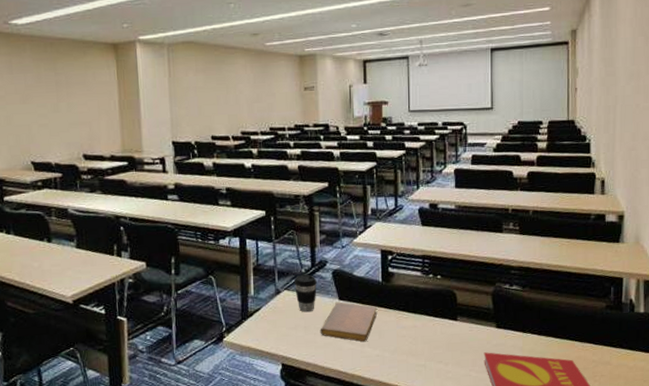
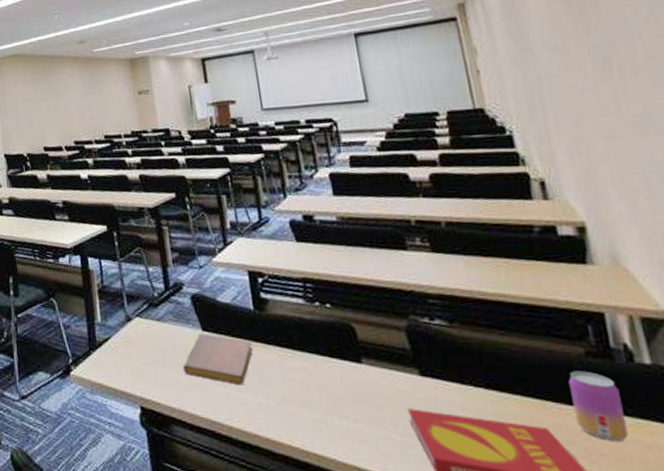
coffee cup: present [293,274,317,313] -> none [145,298,175,345]
beverage can: none [591,319,621,367] -> present [568,370,629,442]

